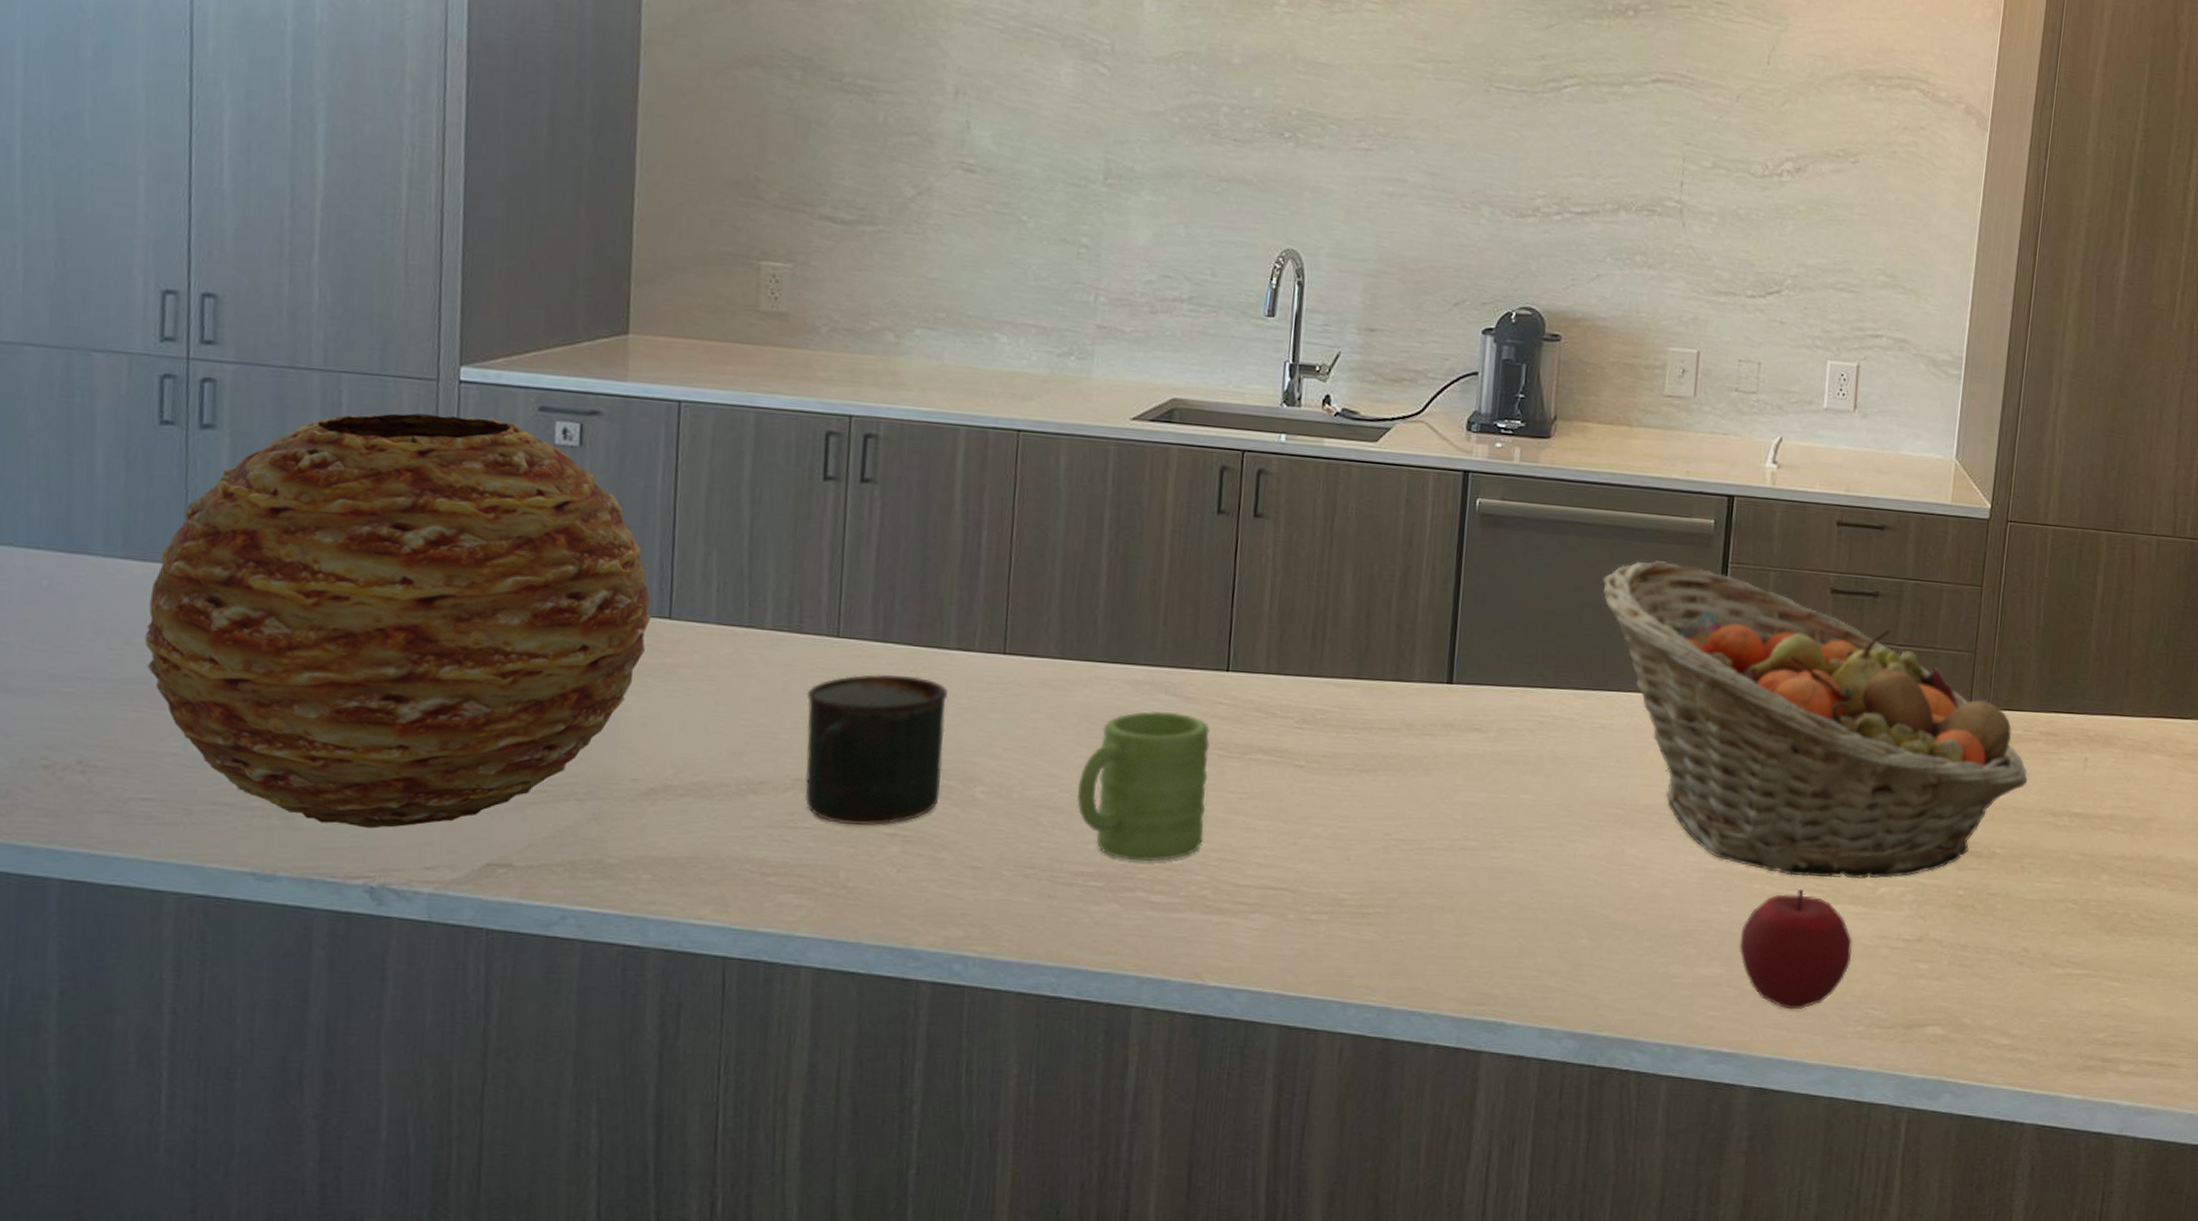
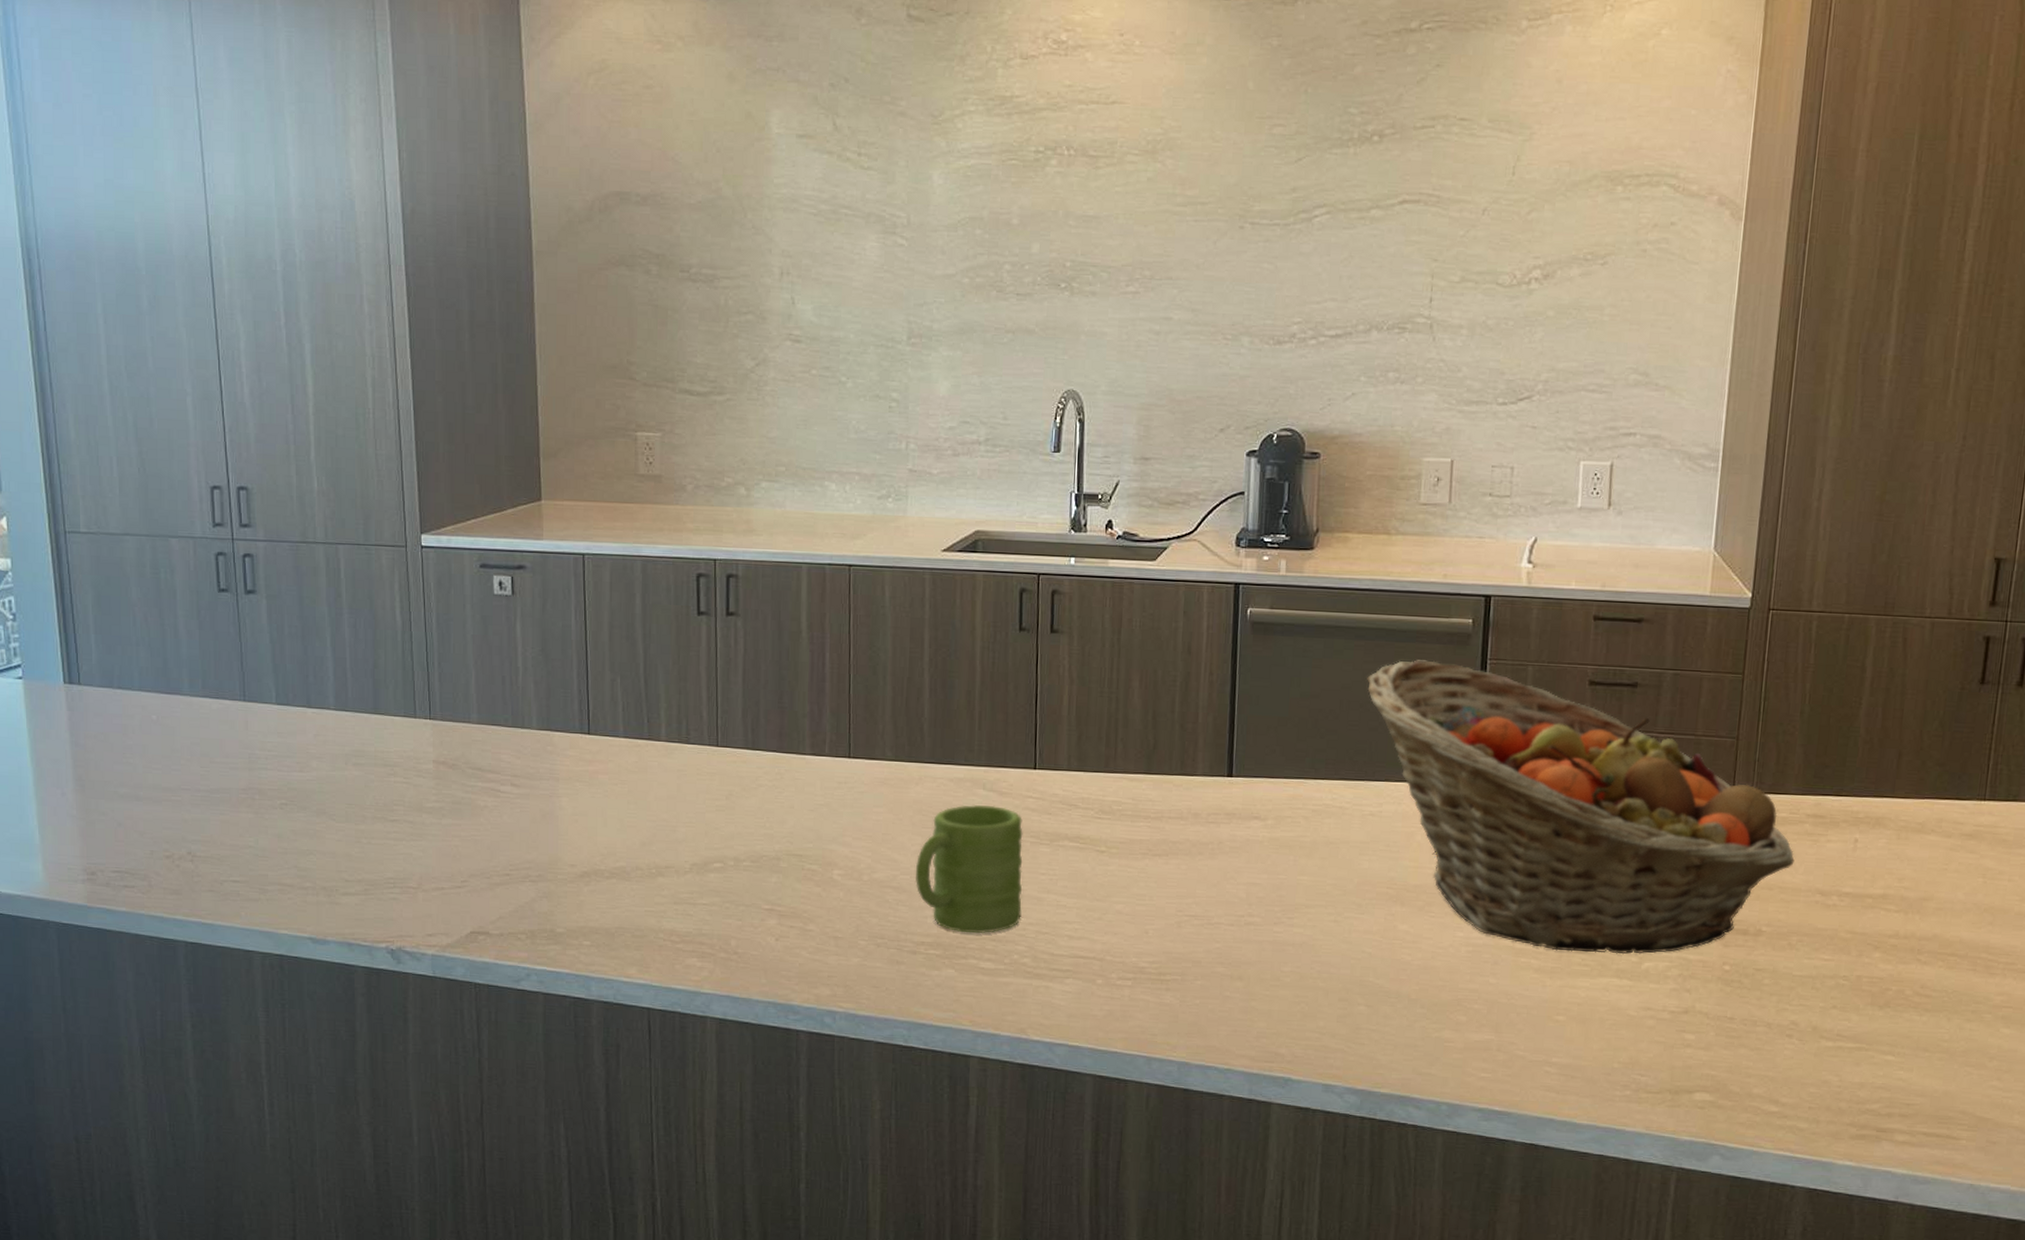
vase: present [144,413,651,829] -> none [223,574,575,904]
mug: present [804,674,948,826] -> none [696,777,807,902]
apple: present [1739,888,1852,1010] -> none [1507,962,1618,1074]

